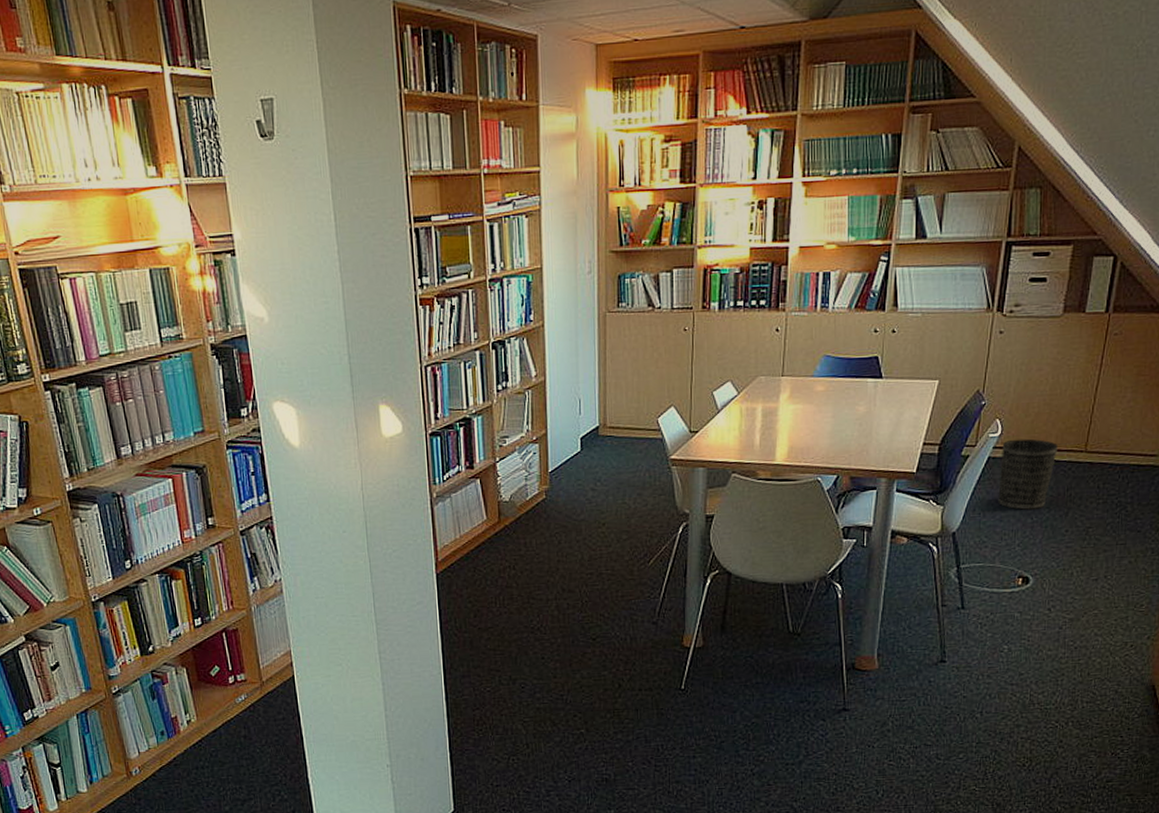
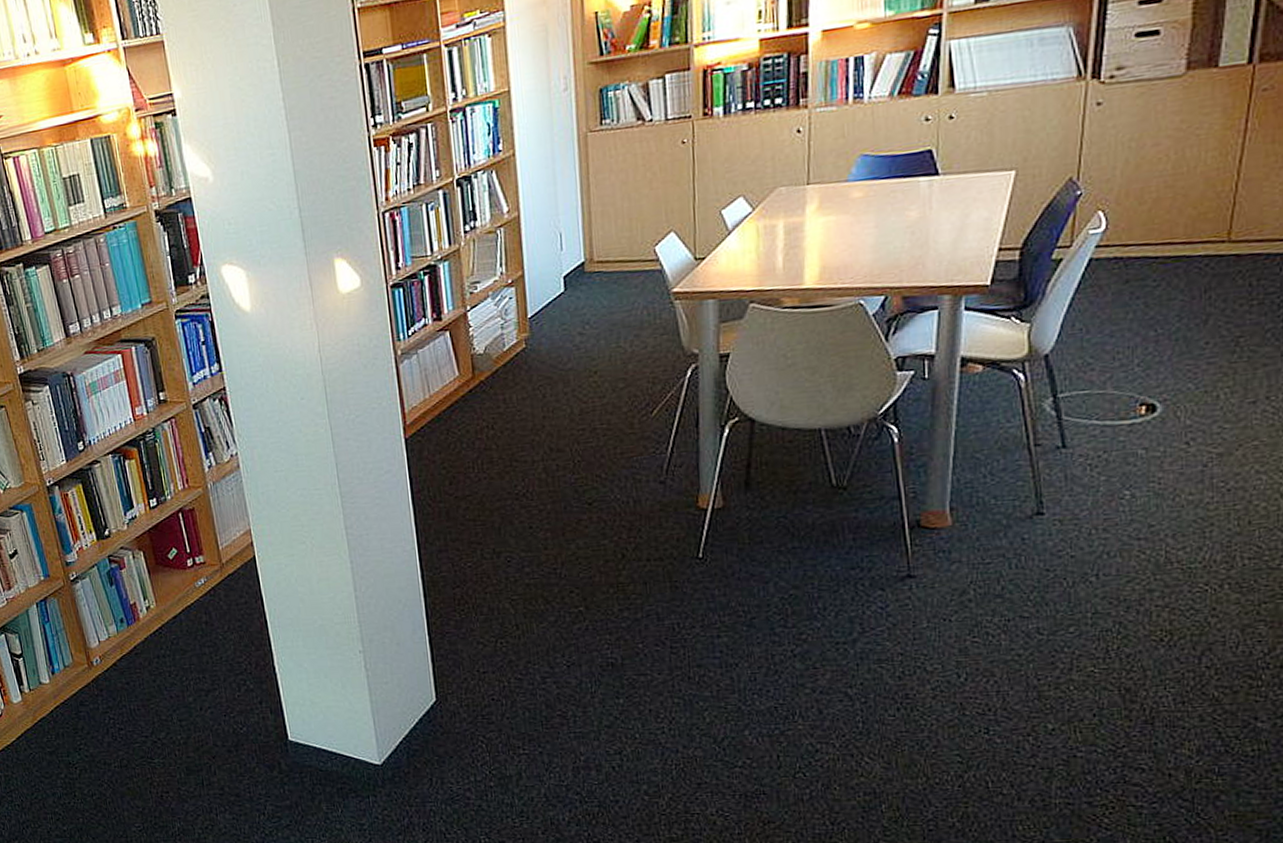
wastebasket: present [998,438,1058,510] -> none [1106,231,1188,321]

